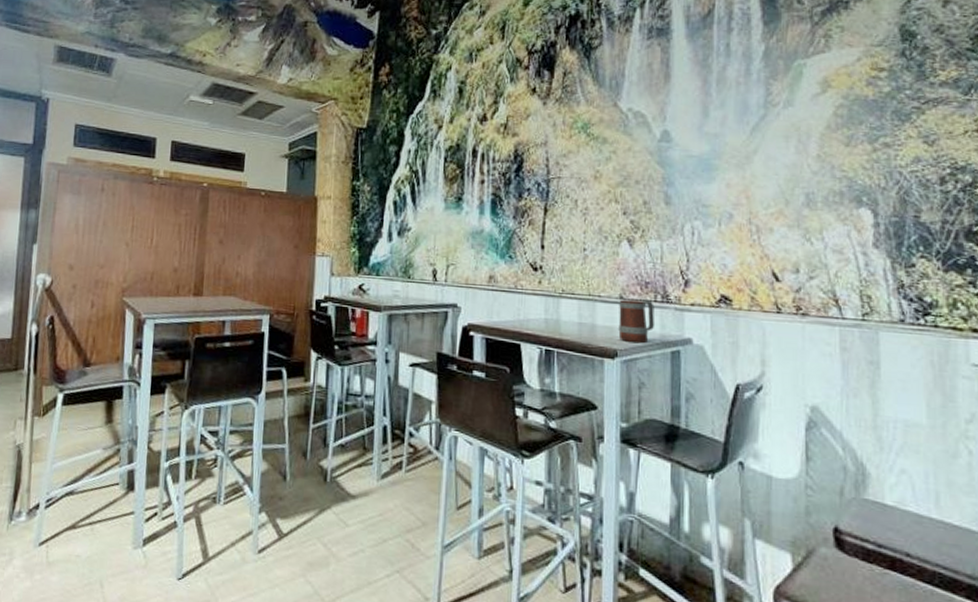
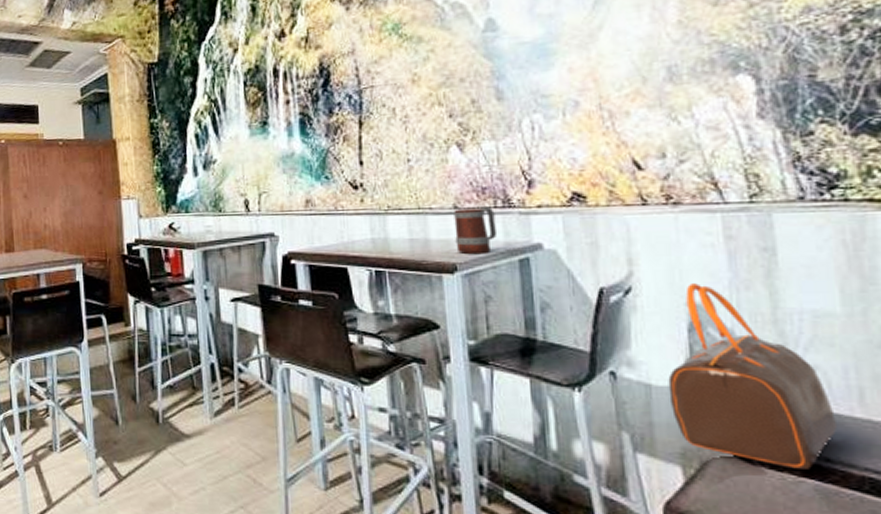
handbag: none [786,387,918,563] -> present [668,283,838,469]

